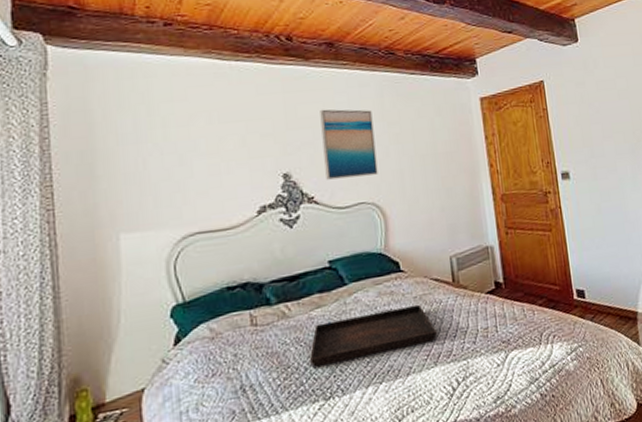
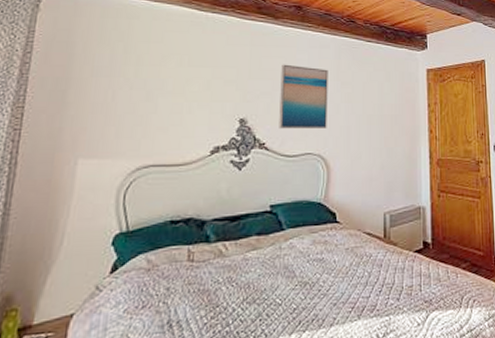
serving tray: present [310,304,437,368] -> none [239,256,363,309]

